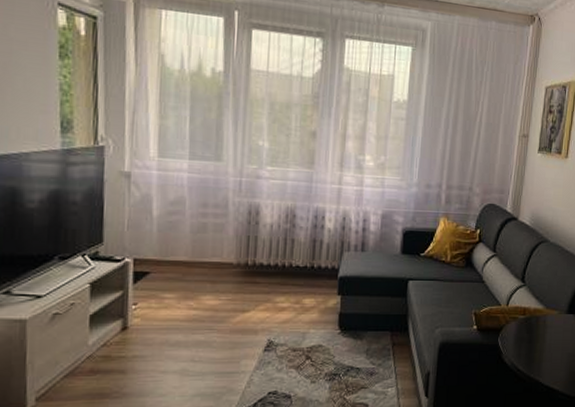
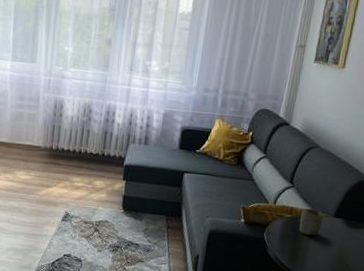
cup: none [533,307,556,336] -> present [299,208,323,236]

